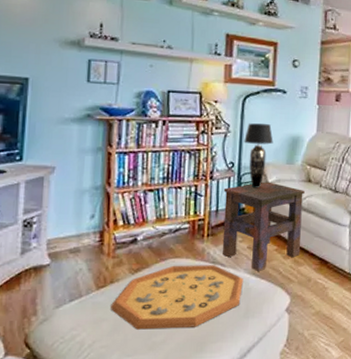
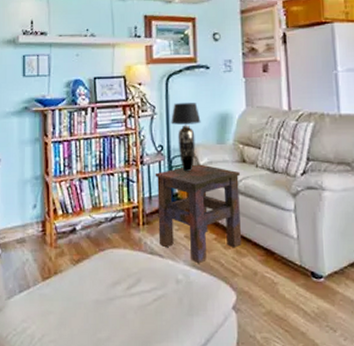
decorative tray: present [111,265,243,330] -> none [56,256,184,325]

